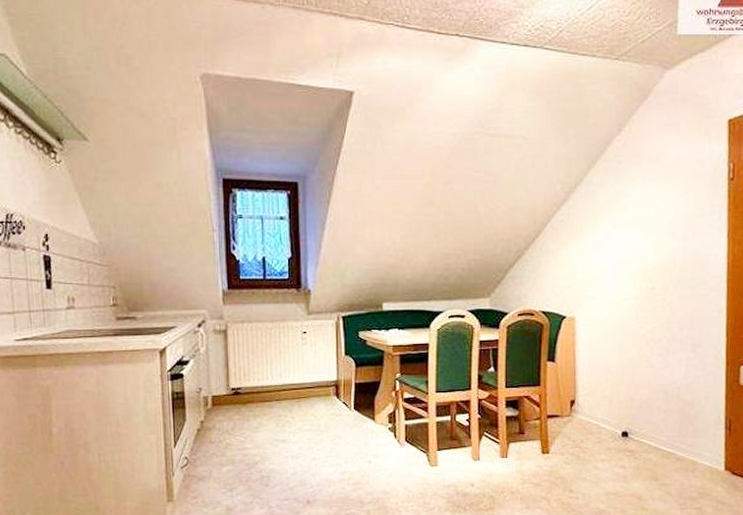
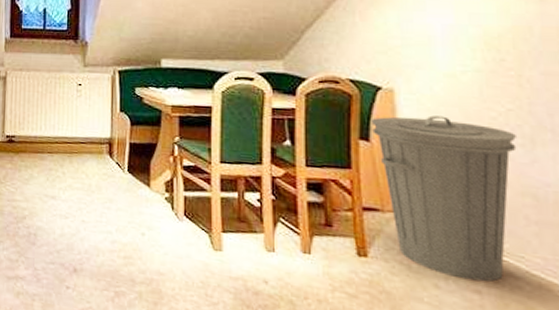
trash can: none [556,337,657,460] -> present [370,115,517,282]

